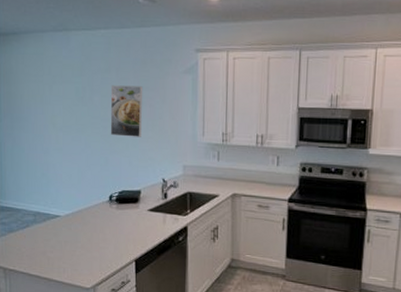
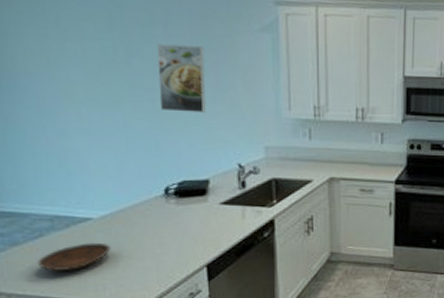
bowl: none [23,234,70,255] -> present [37,242,111,271]

